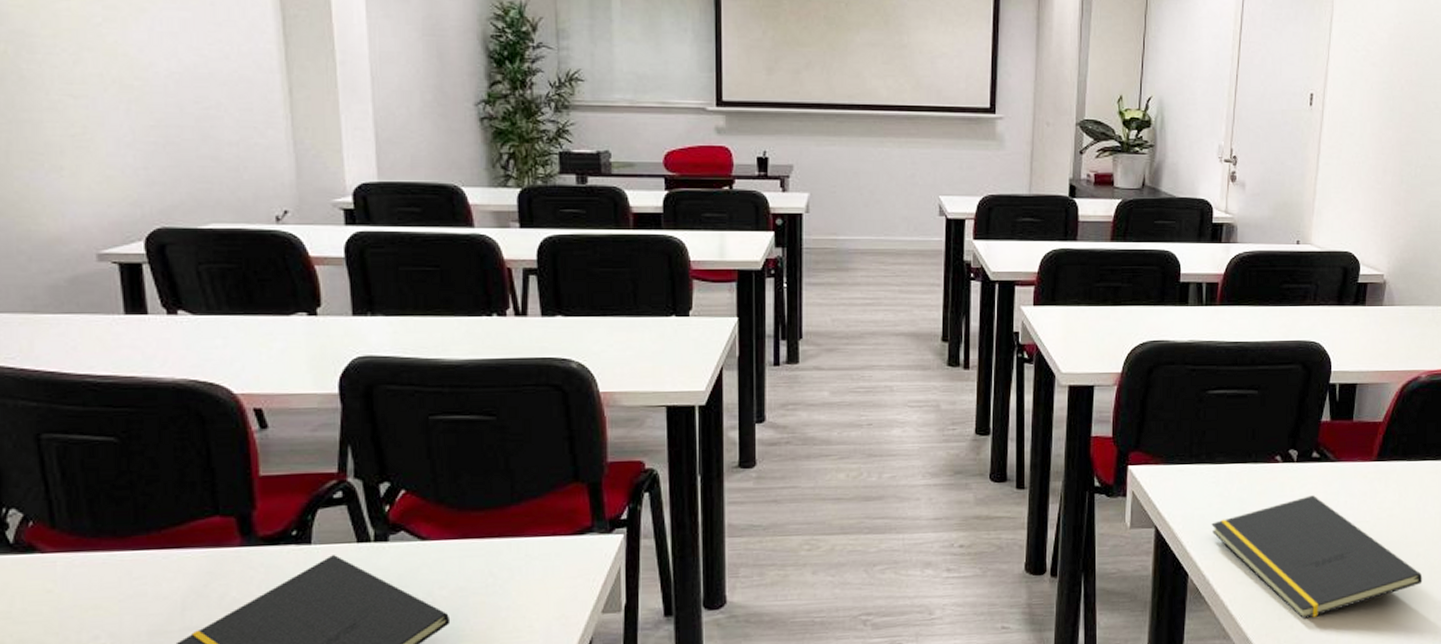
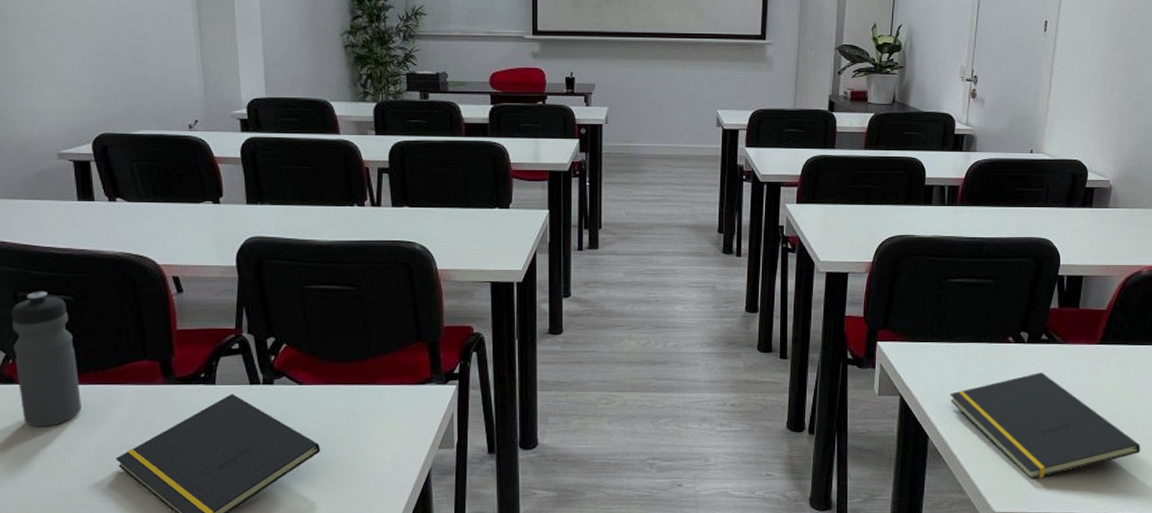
water bottle: none [32,431,129,609] -> present [12,291,81,428]

